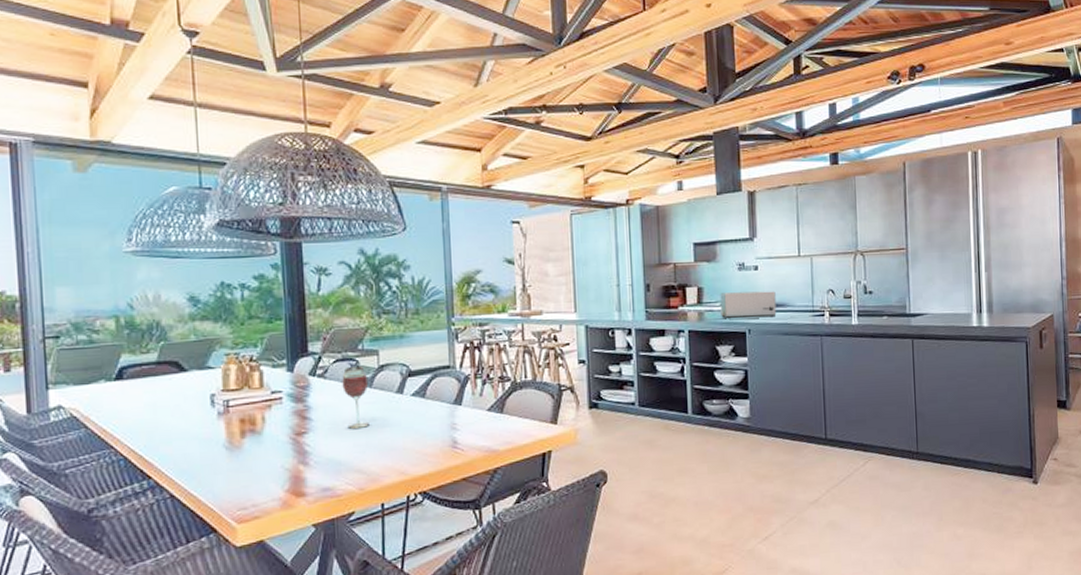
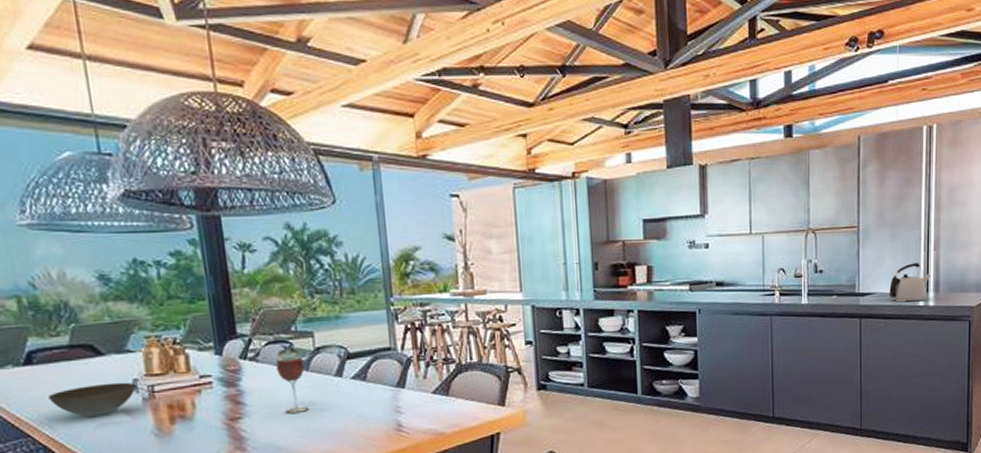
bowl: none [134,397,213,431] -> present [49,382,137,418]
toaster: present [720,291,777,319] -> none [670,270,727,299]
kettle: none [941,283,983,323] -> present [889,263,931,303]

